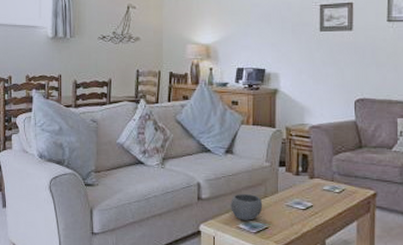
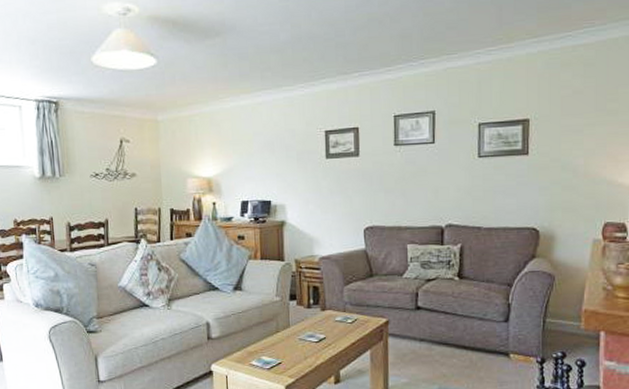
bowl: present [231,194,263,221] -> none [242,330,275,357]

